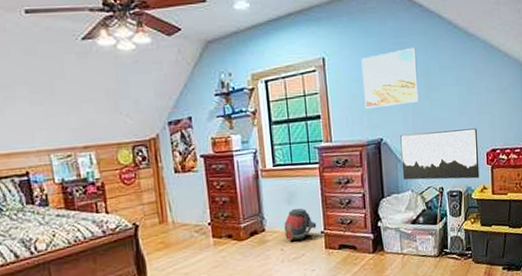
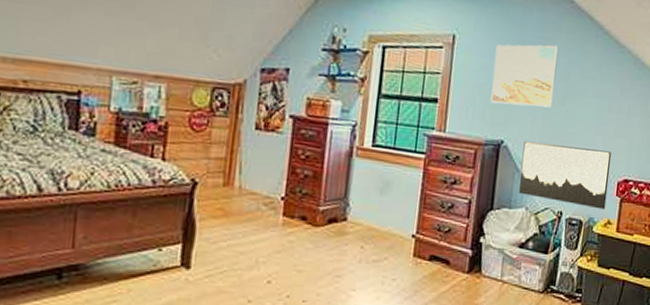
helmet: present [284,208,317,241] -> none [369,201,409,241]

